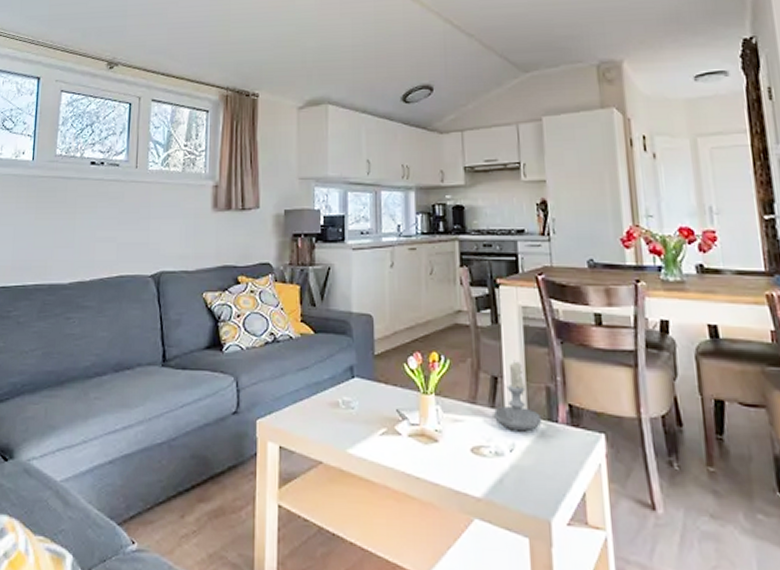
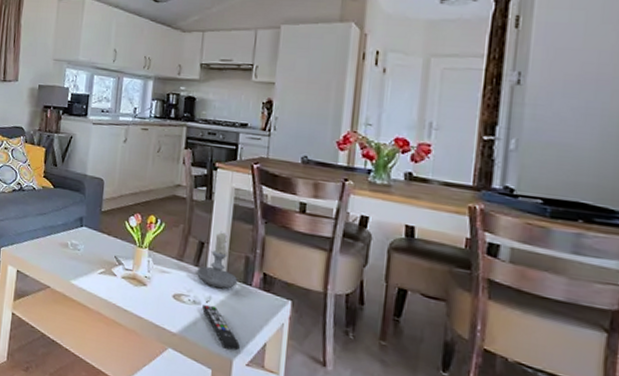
remote control: none [507,454,557,508] -> present [202,304,240,351]

